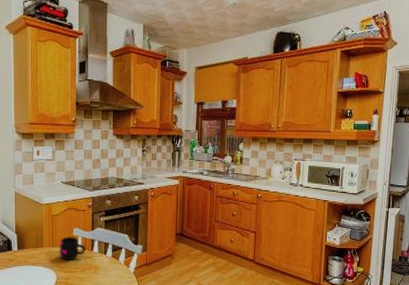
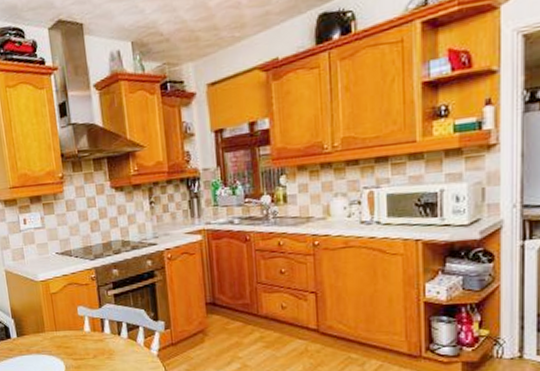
mug: present [60,237,86,261] -> none [63,317,95,346]

